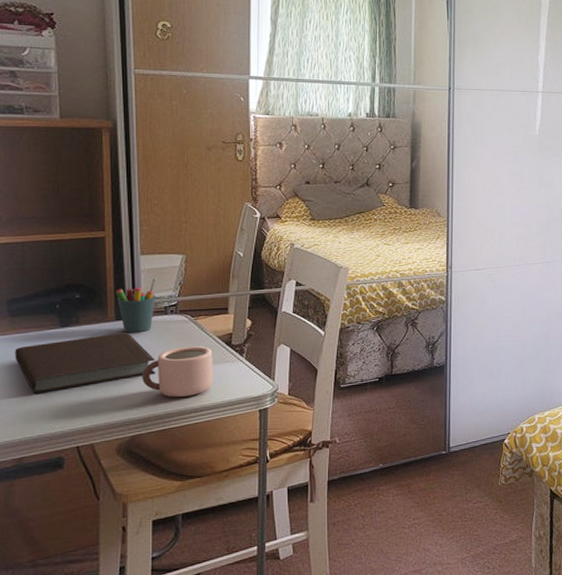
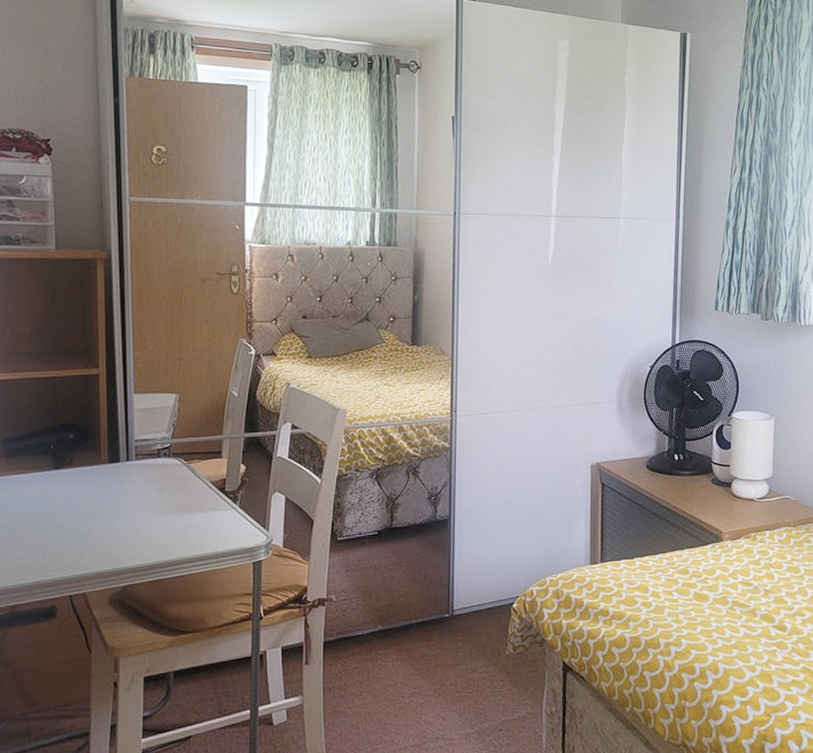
notebook: present [15,332,156,395] -> none [10,476,148,539]
pen holder: present [116,278,157,332] -> none [109,419,150,476]
mug: present [142,346,213,397] -> none [135,492,206,546]

